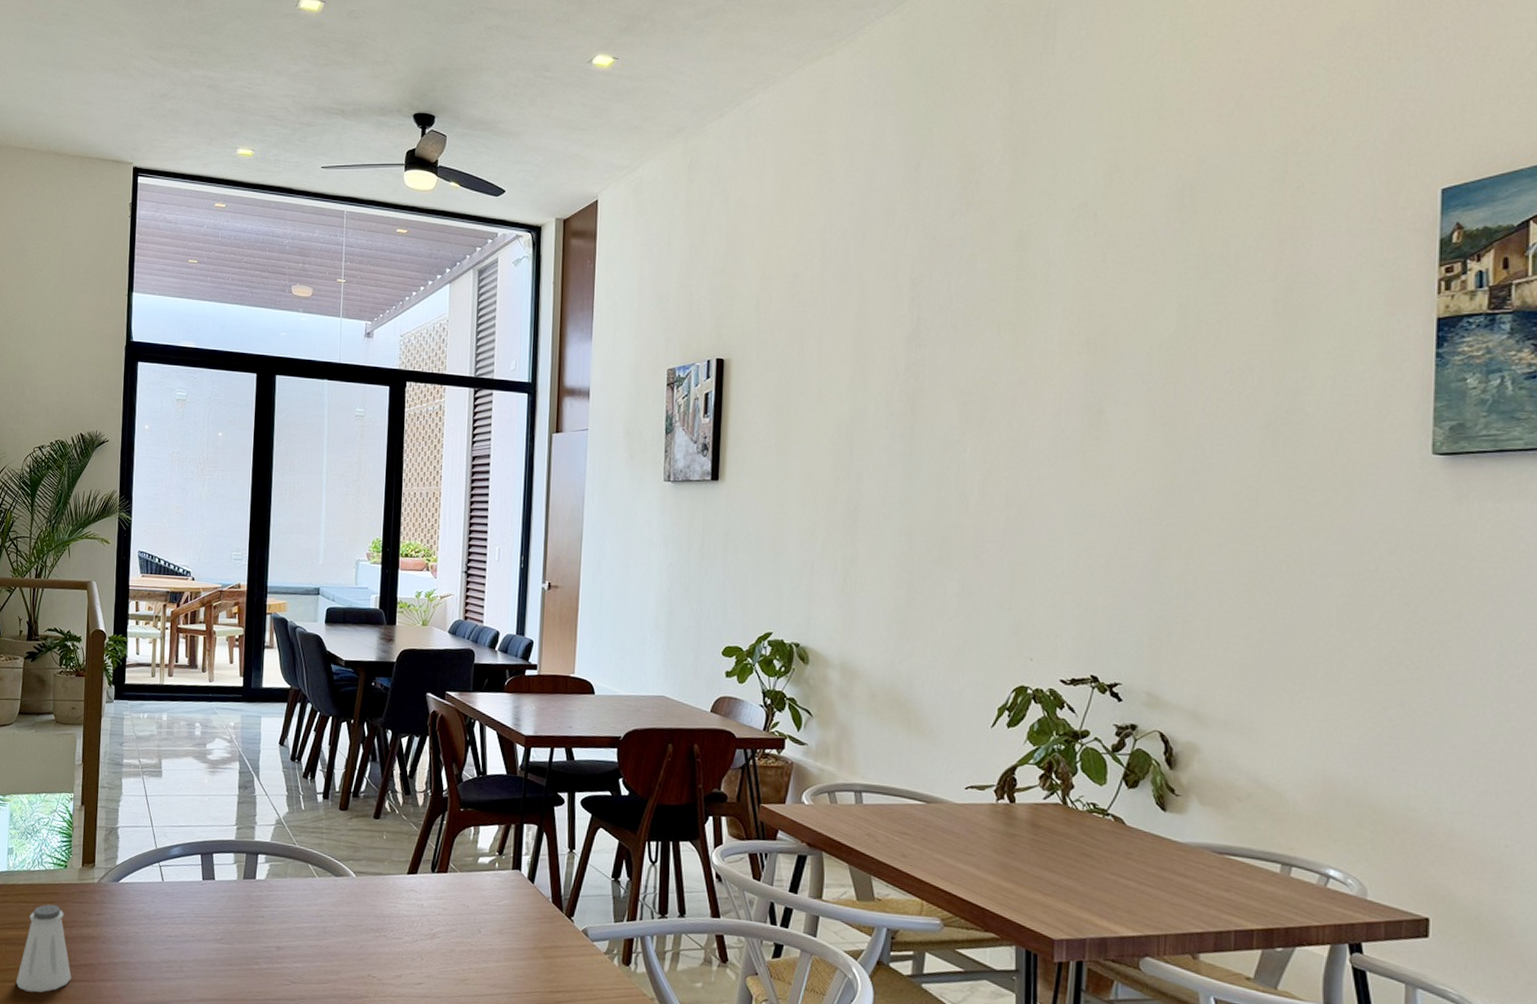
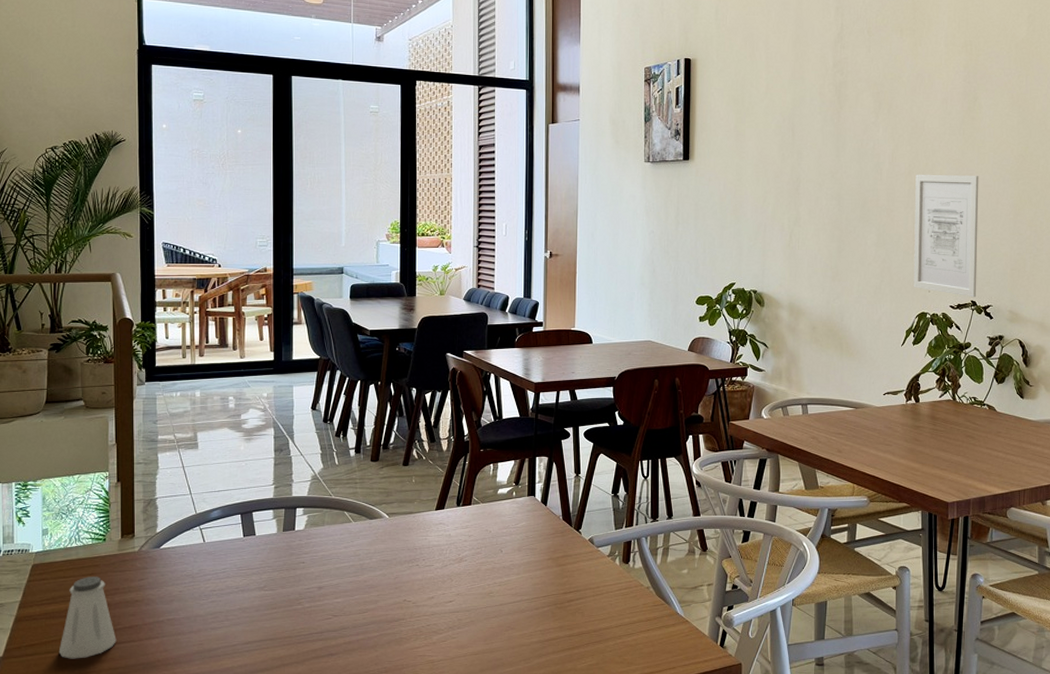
wall art: none [1009,507,1105,672] -> present [913,174,979,298]

